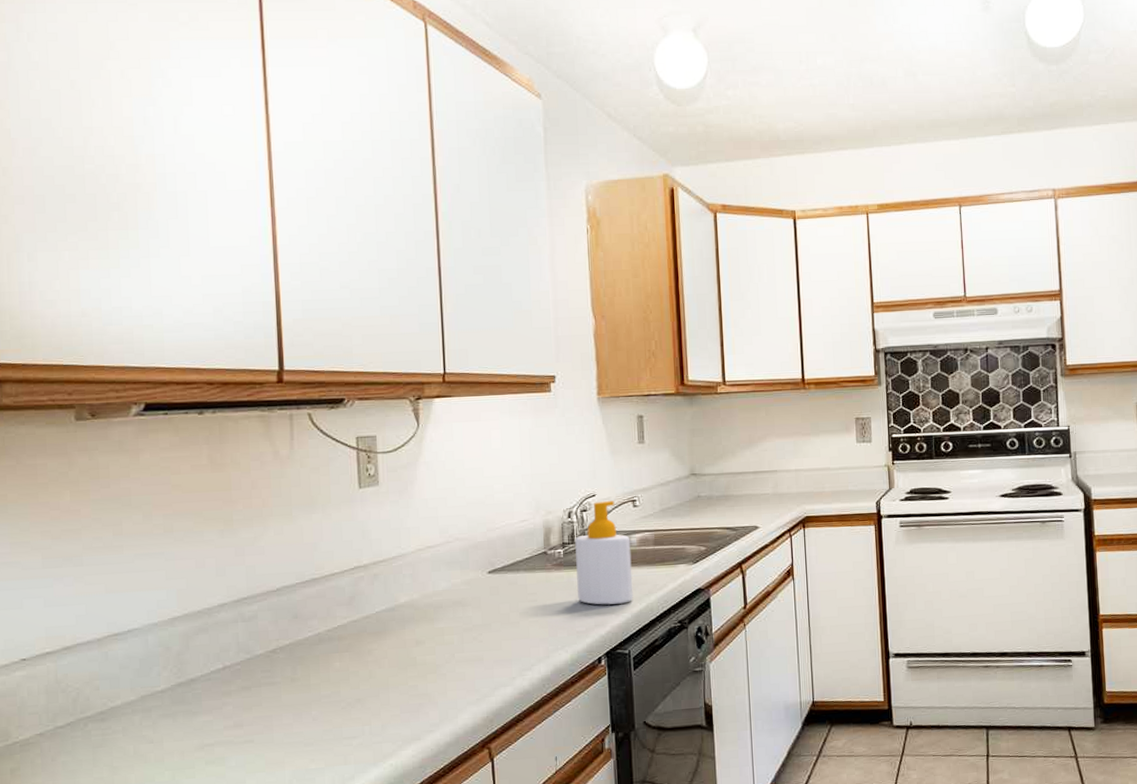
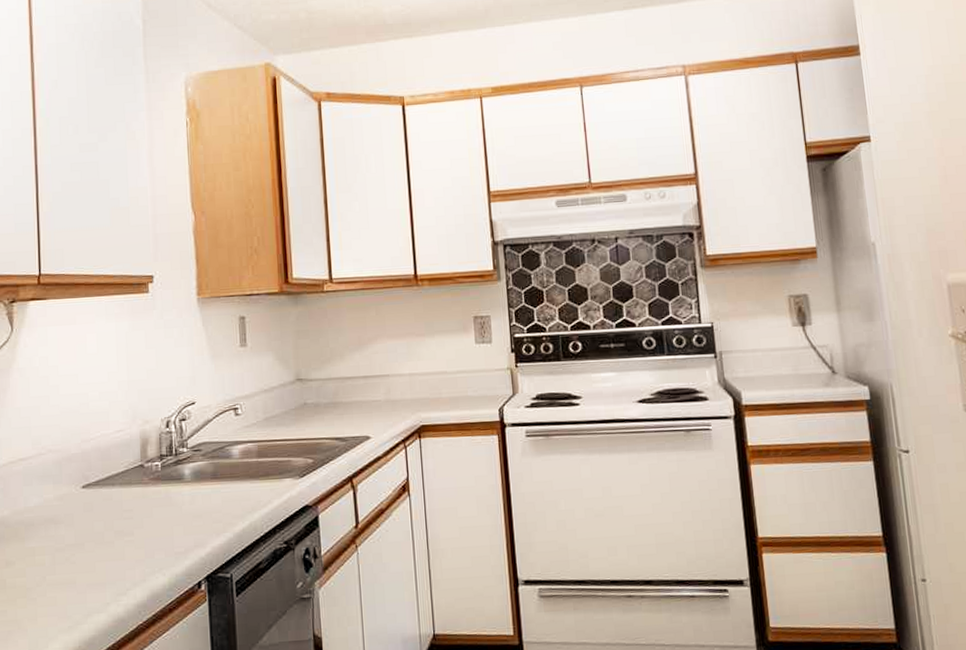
soap bottle: present [575,501,633,605] -> none [173,409,236,523]

